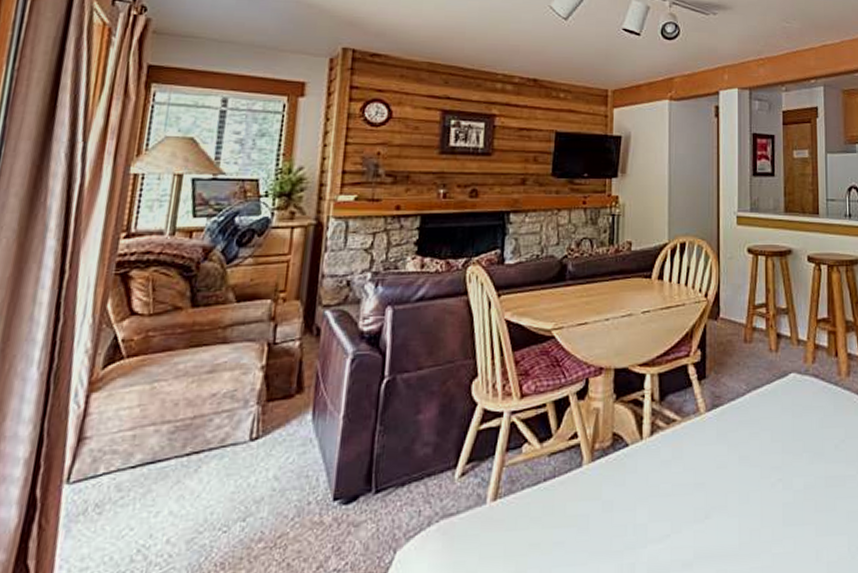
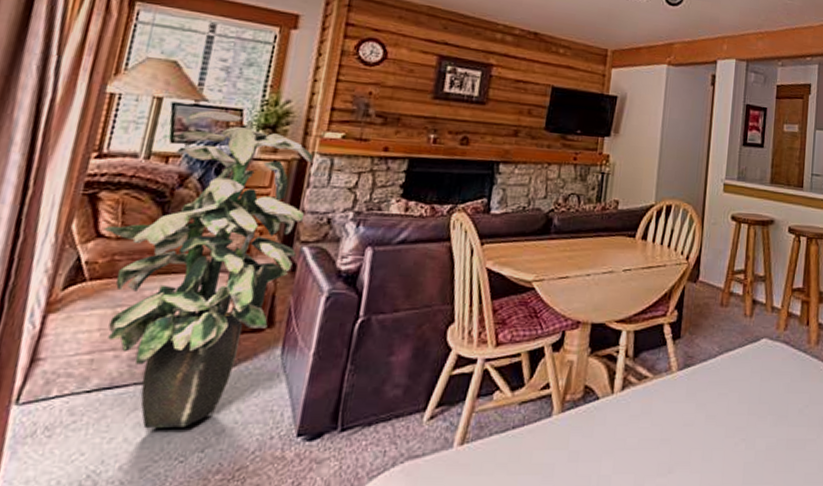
indoor plant: none [136,182,329,501] -> present [103,110,314,429]

